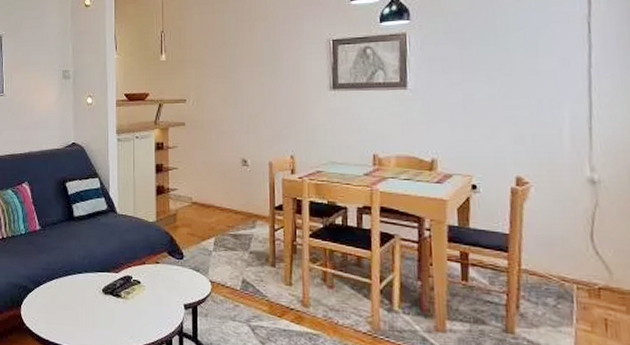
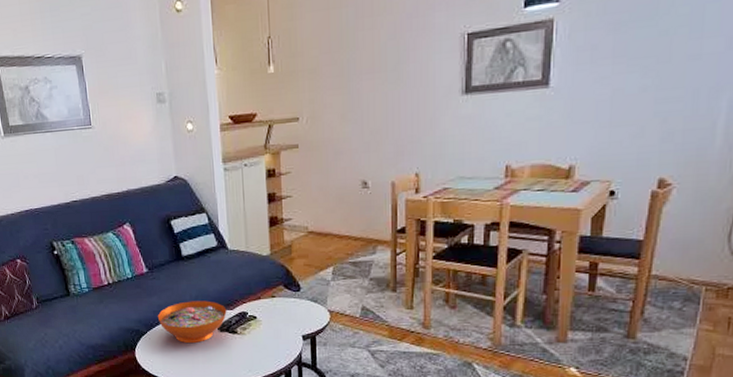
decorative bowl: none [45,261,112,304] -> present [157,301,227,343]

